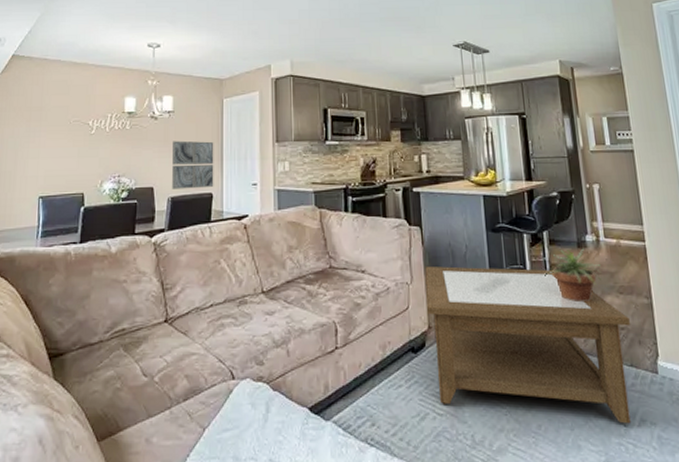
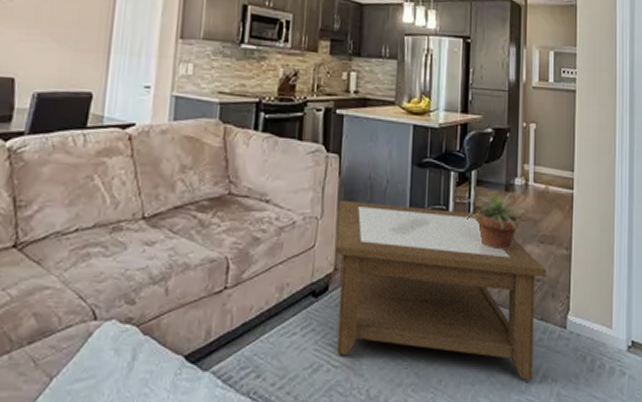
wall art: present [172,140,214,189] -> none [40,22,101,86]

